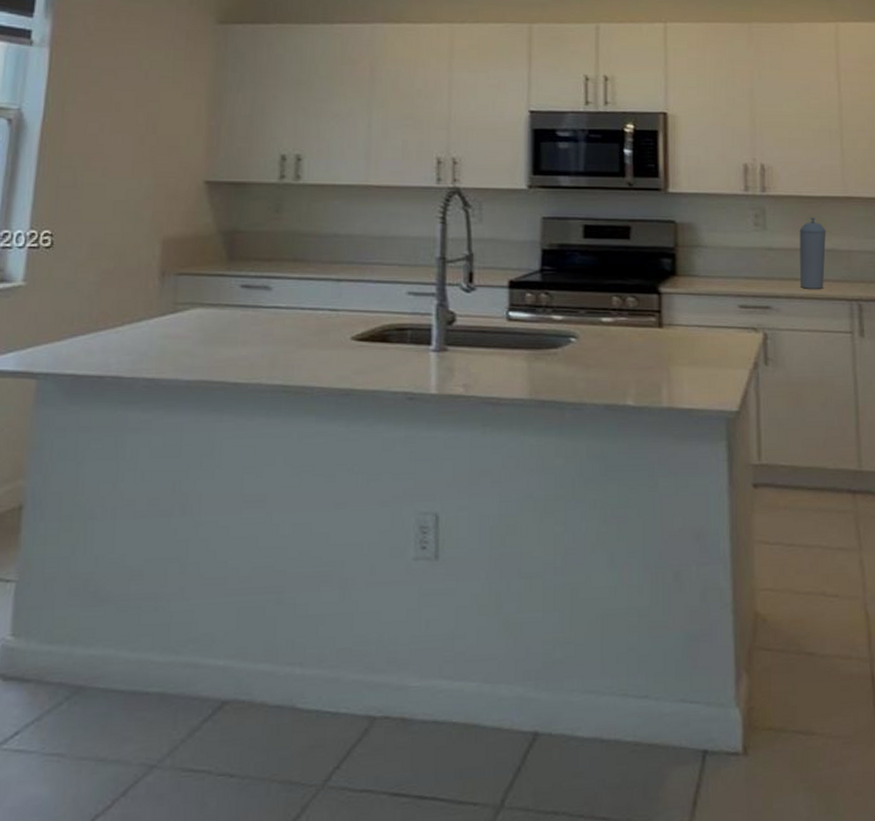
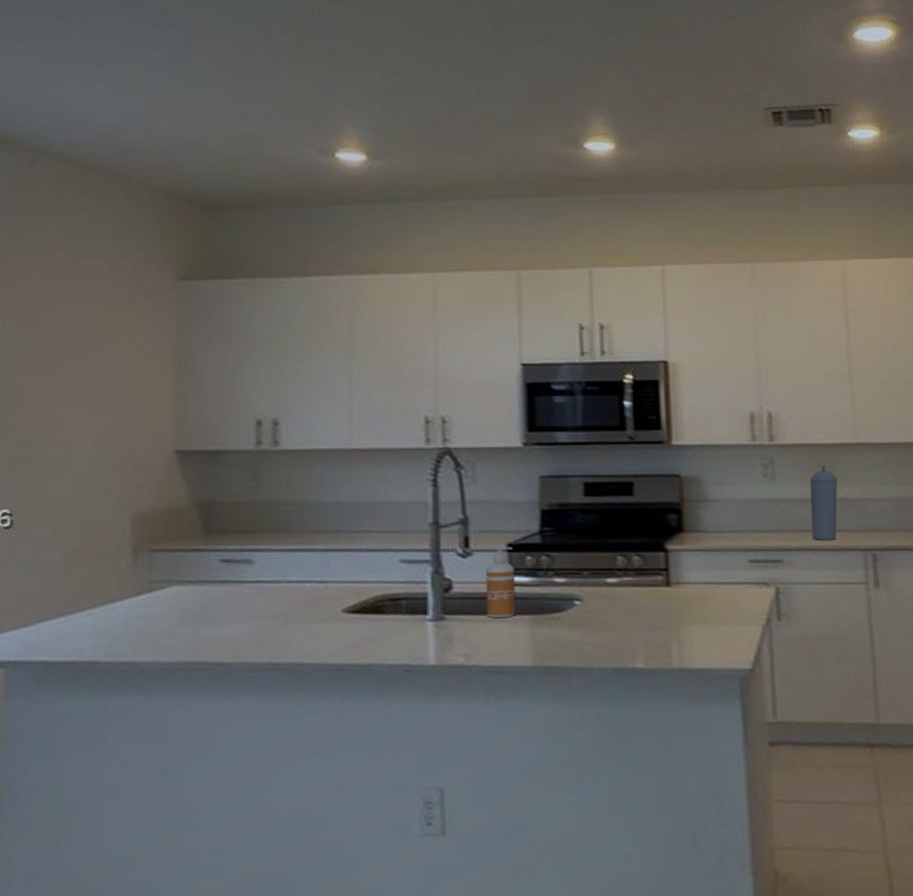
soap dispenser: none [486,283,515,352] -> present [485,546,516,619]

